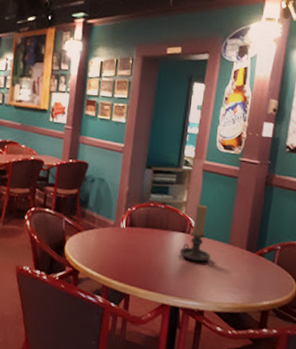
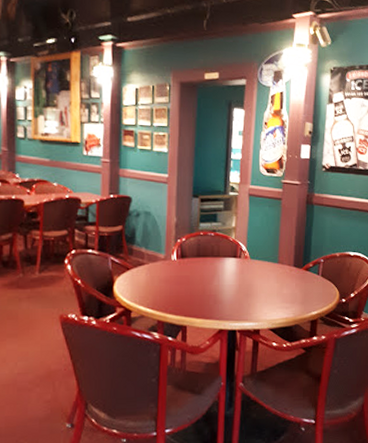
candle holder: present [180,204,210,262] -> none [233,229,262,284]

